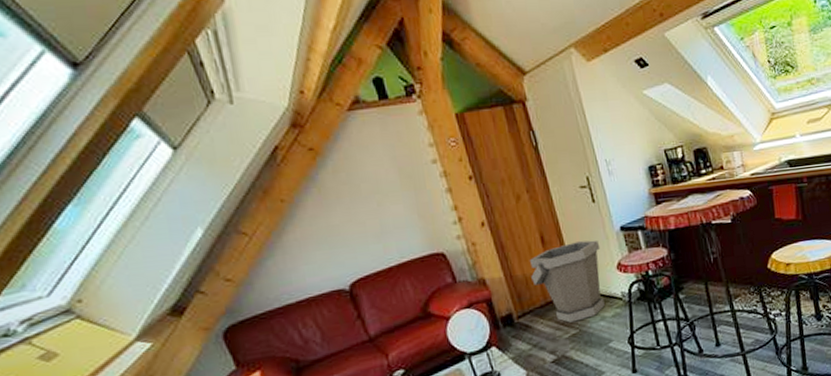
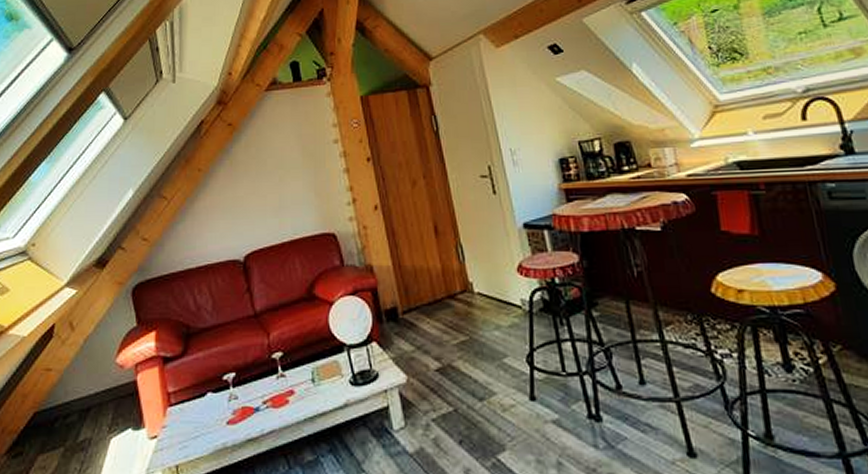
bucket: present [529,240,605,323] -> none [420,234,501,327]

